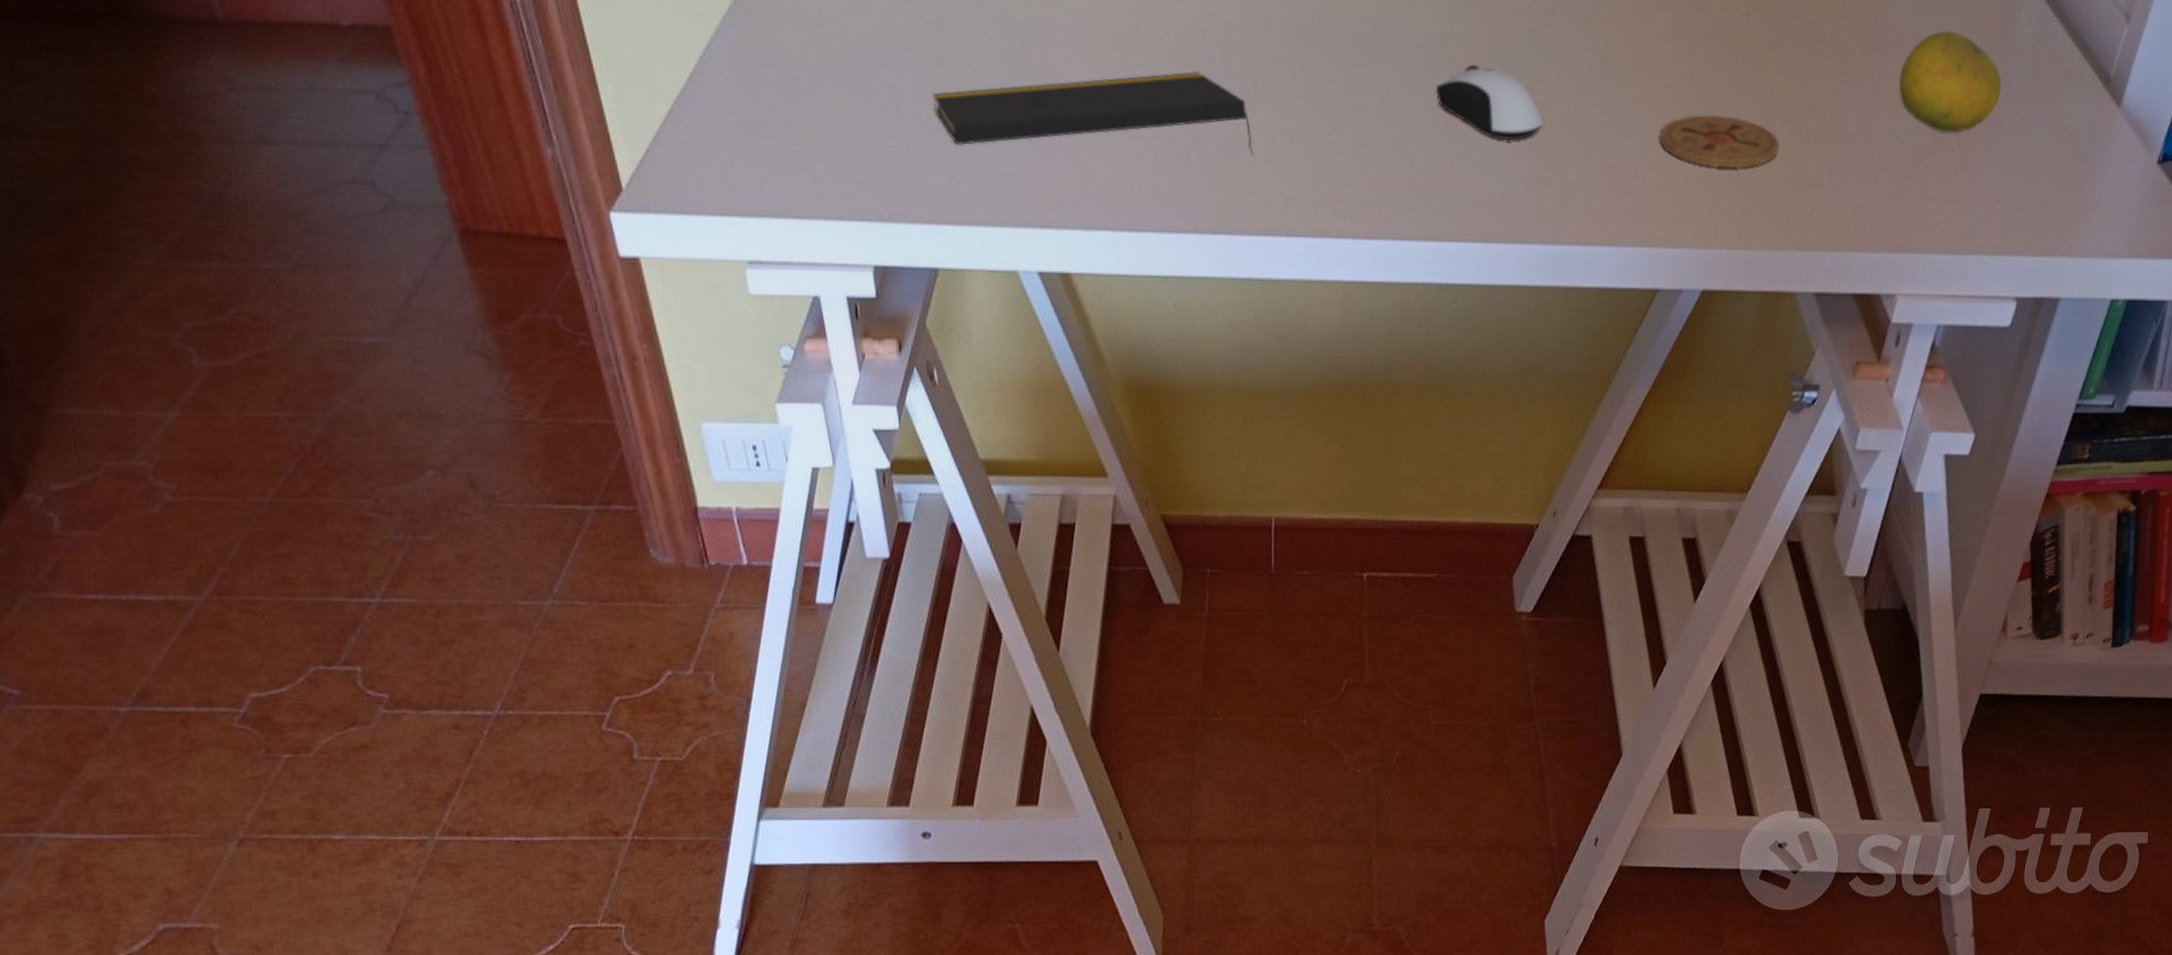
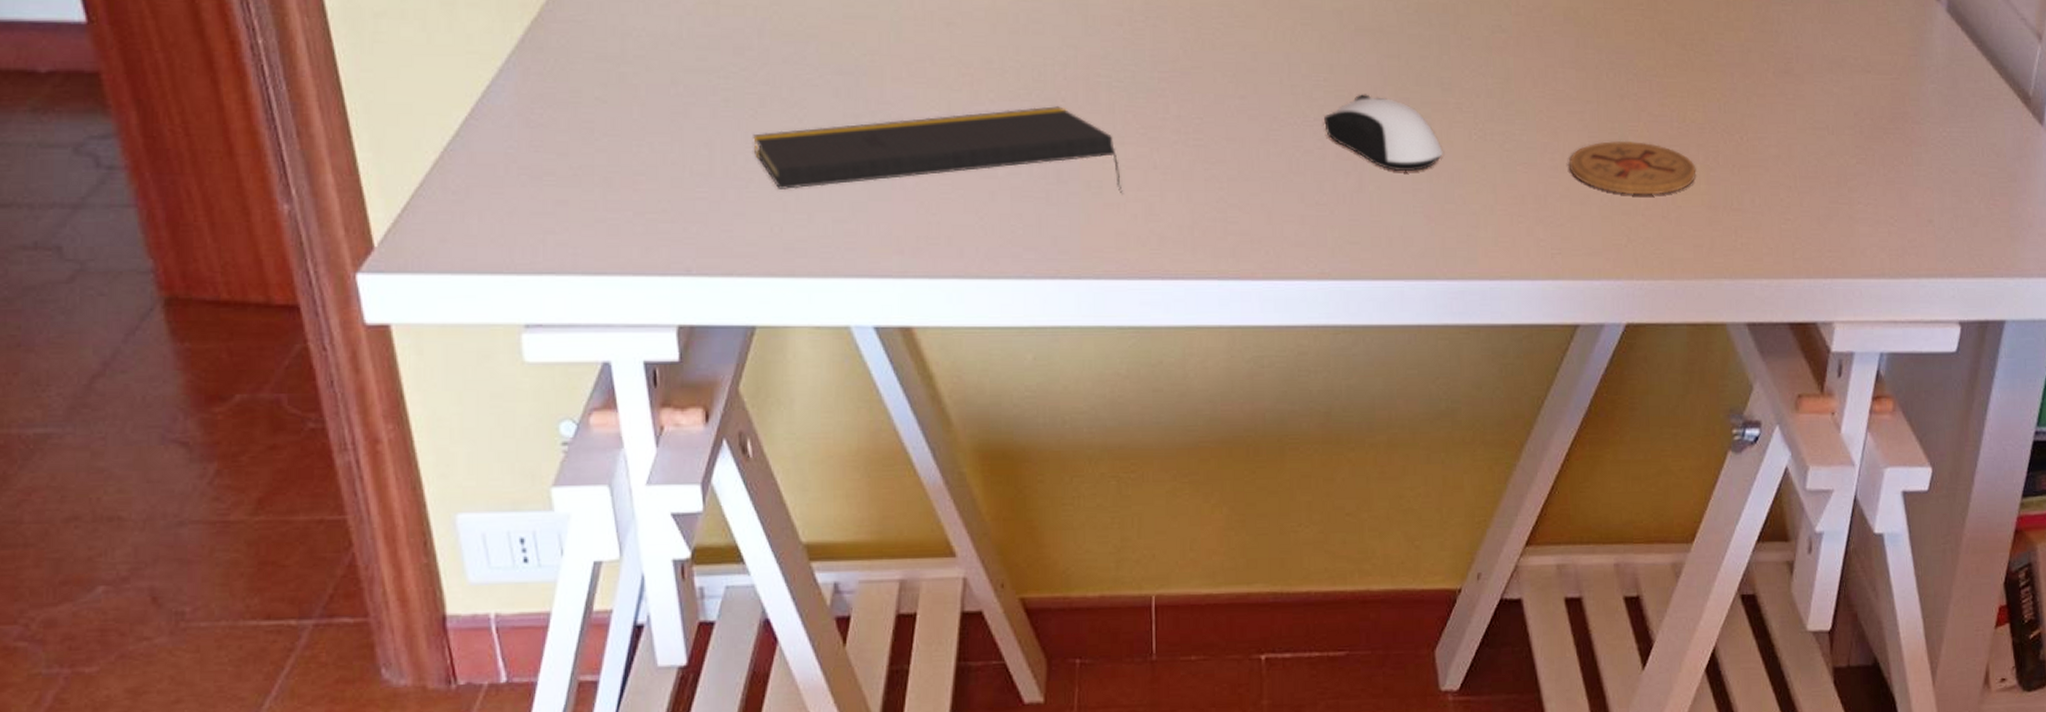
fruit: present [1898,30,2002,134] -> none [1815,51,1921,155]

